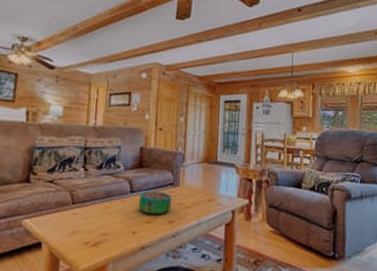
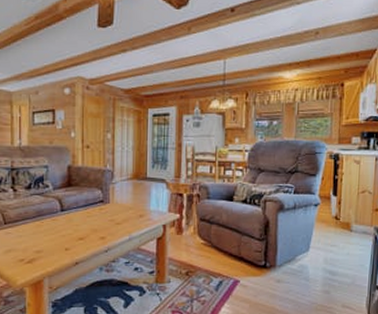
decorative bowl: present [138,191,172,215] -> none [69,209,103,232]

